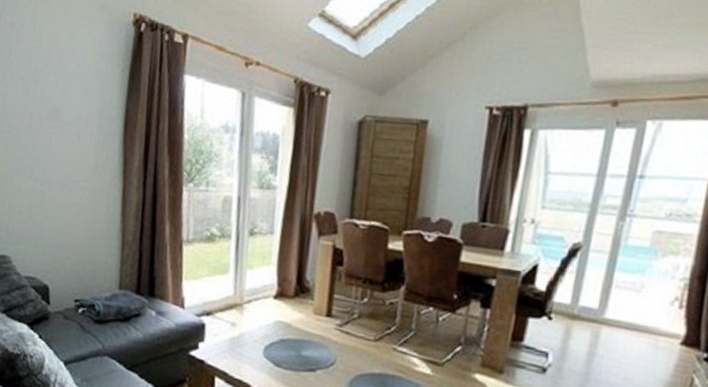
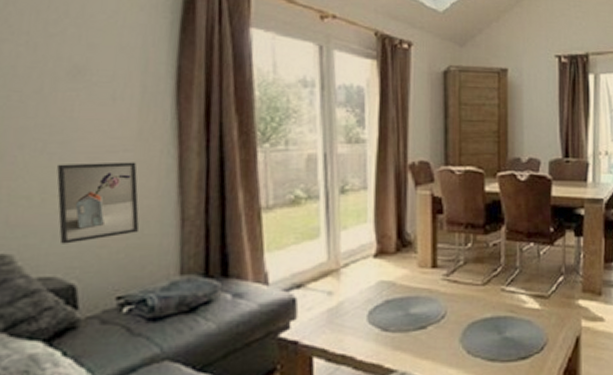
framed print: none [39,188,93,253] -> present [56,162,140,244]

